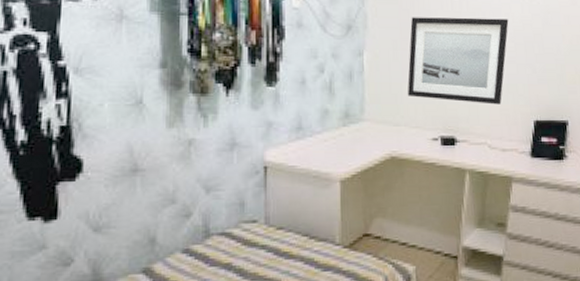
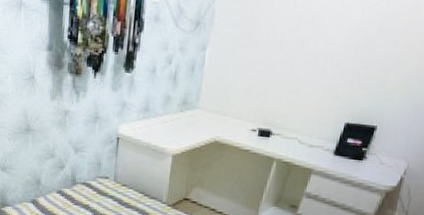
wall art: present [407,17,509,105] -> none [237,16,346,105]

